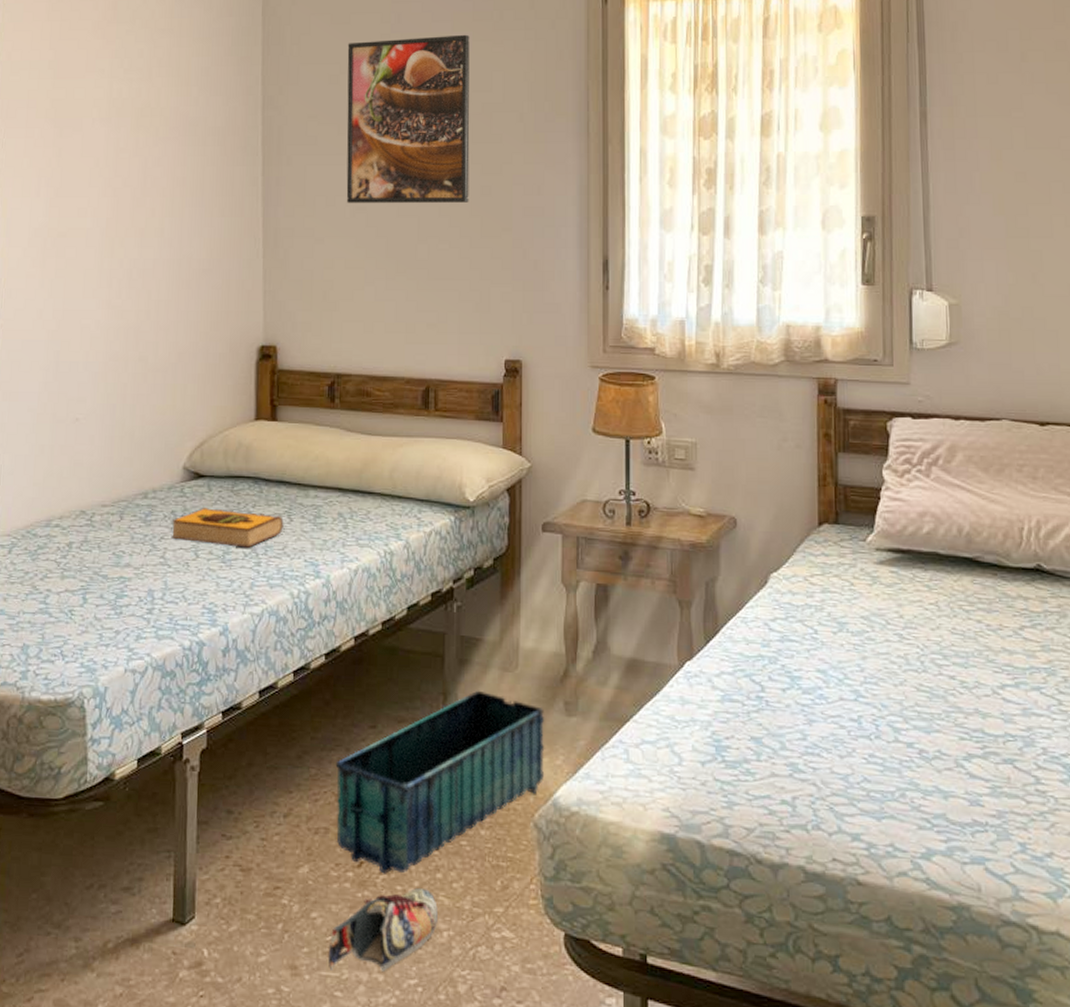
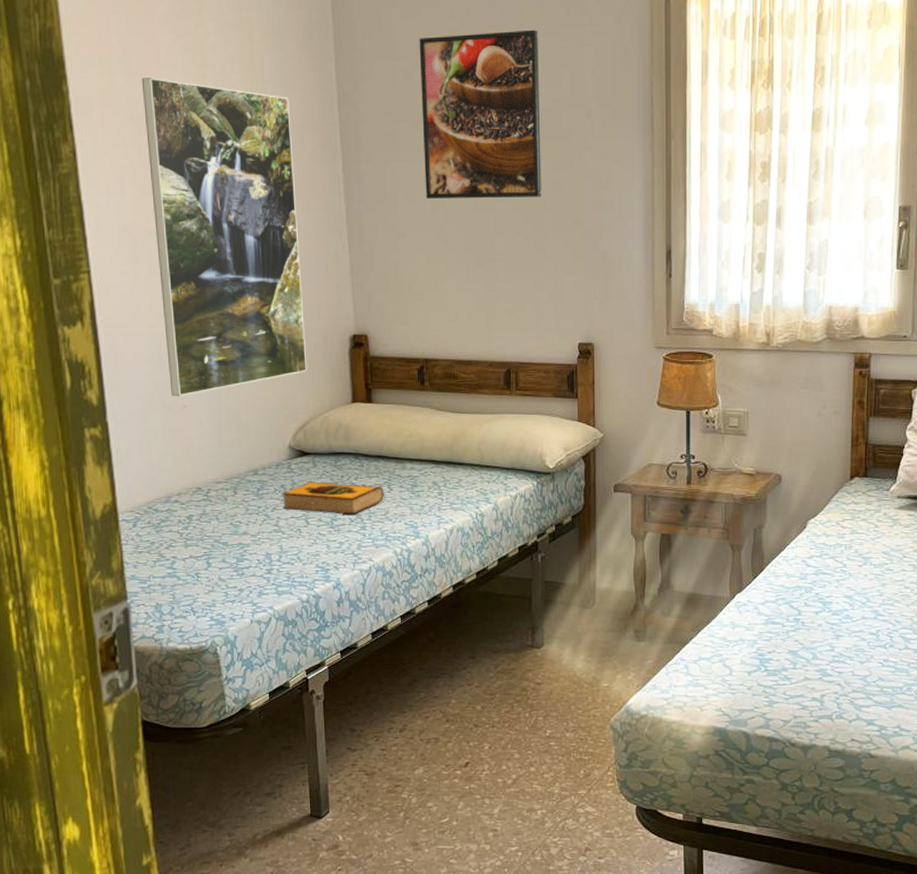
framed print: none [64,81,213,409] -> present [141,77,308,397]
shoe: present [328,887,438,971] -> none [443,779,532,844]
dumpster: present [335,690,545,874] -> none [441,624,619,771]

